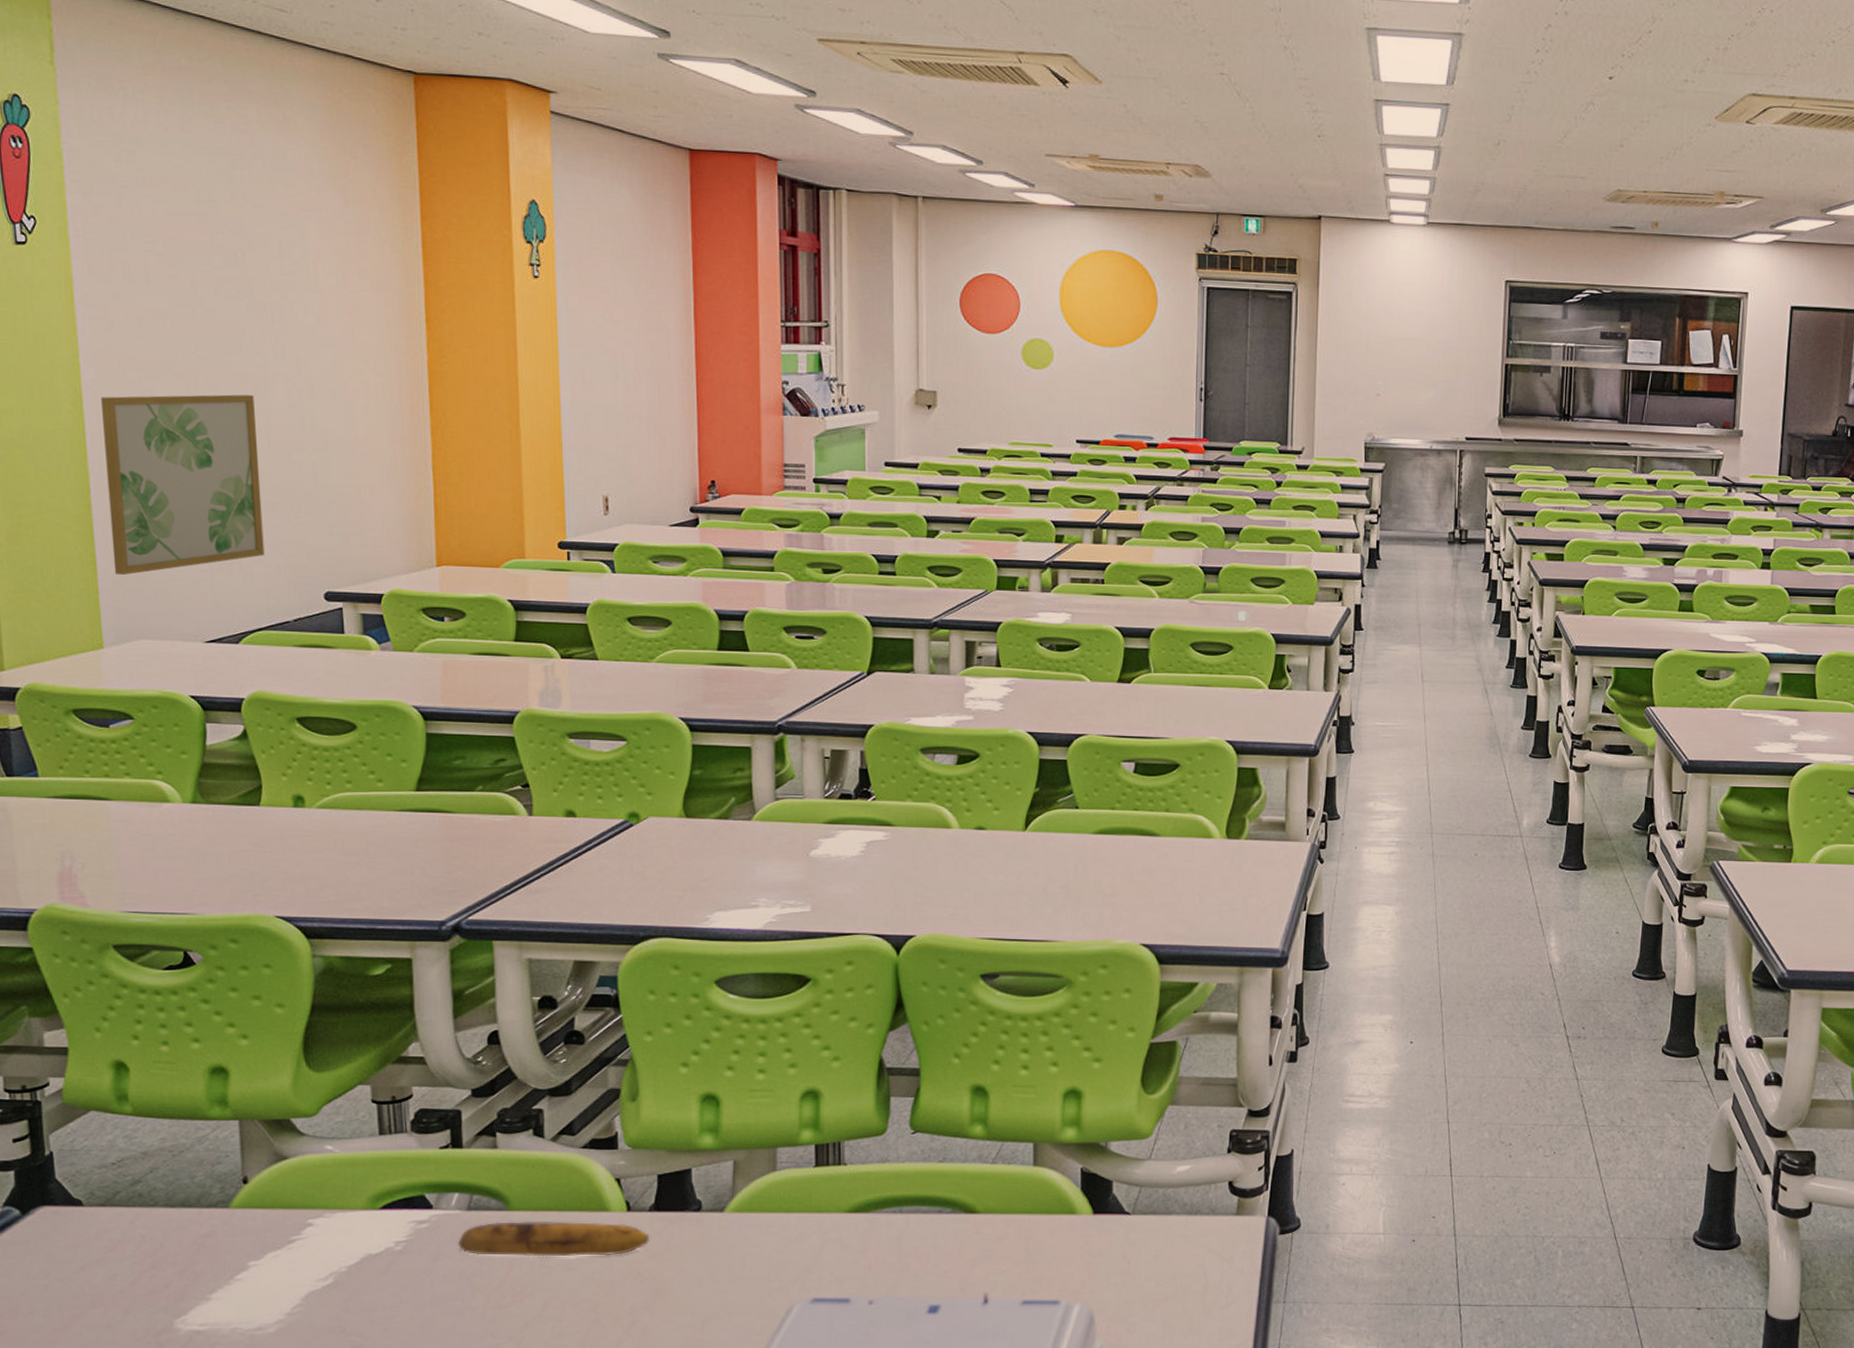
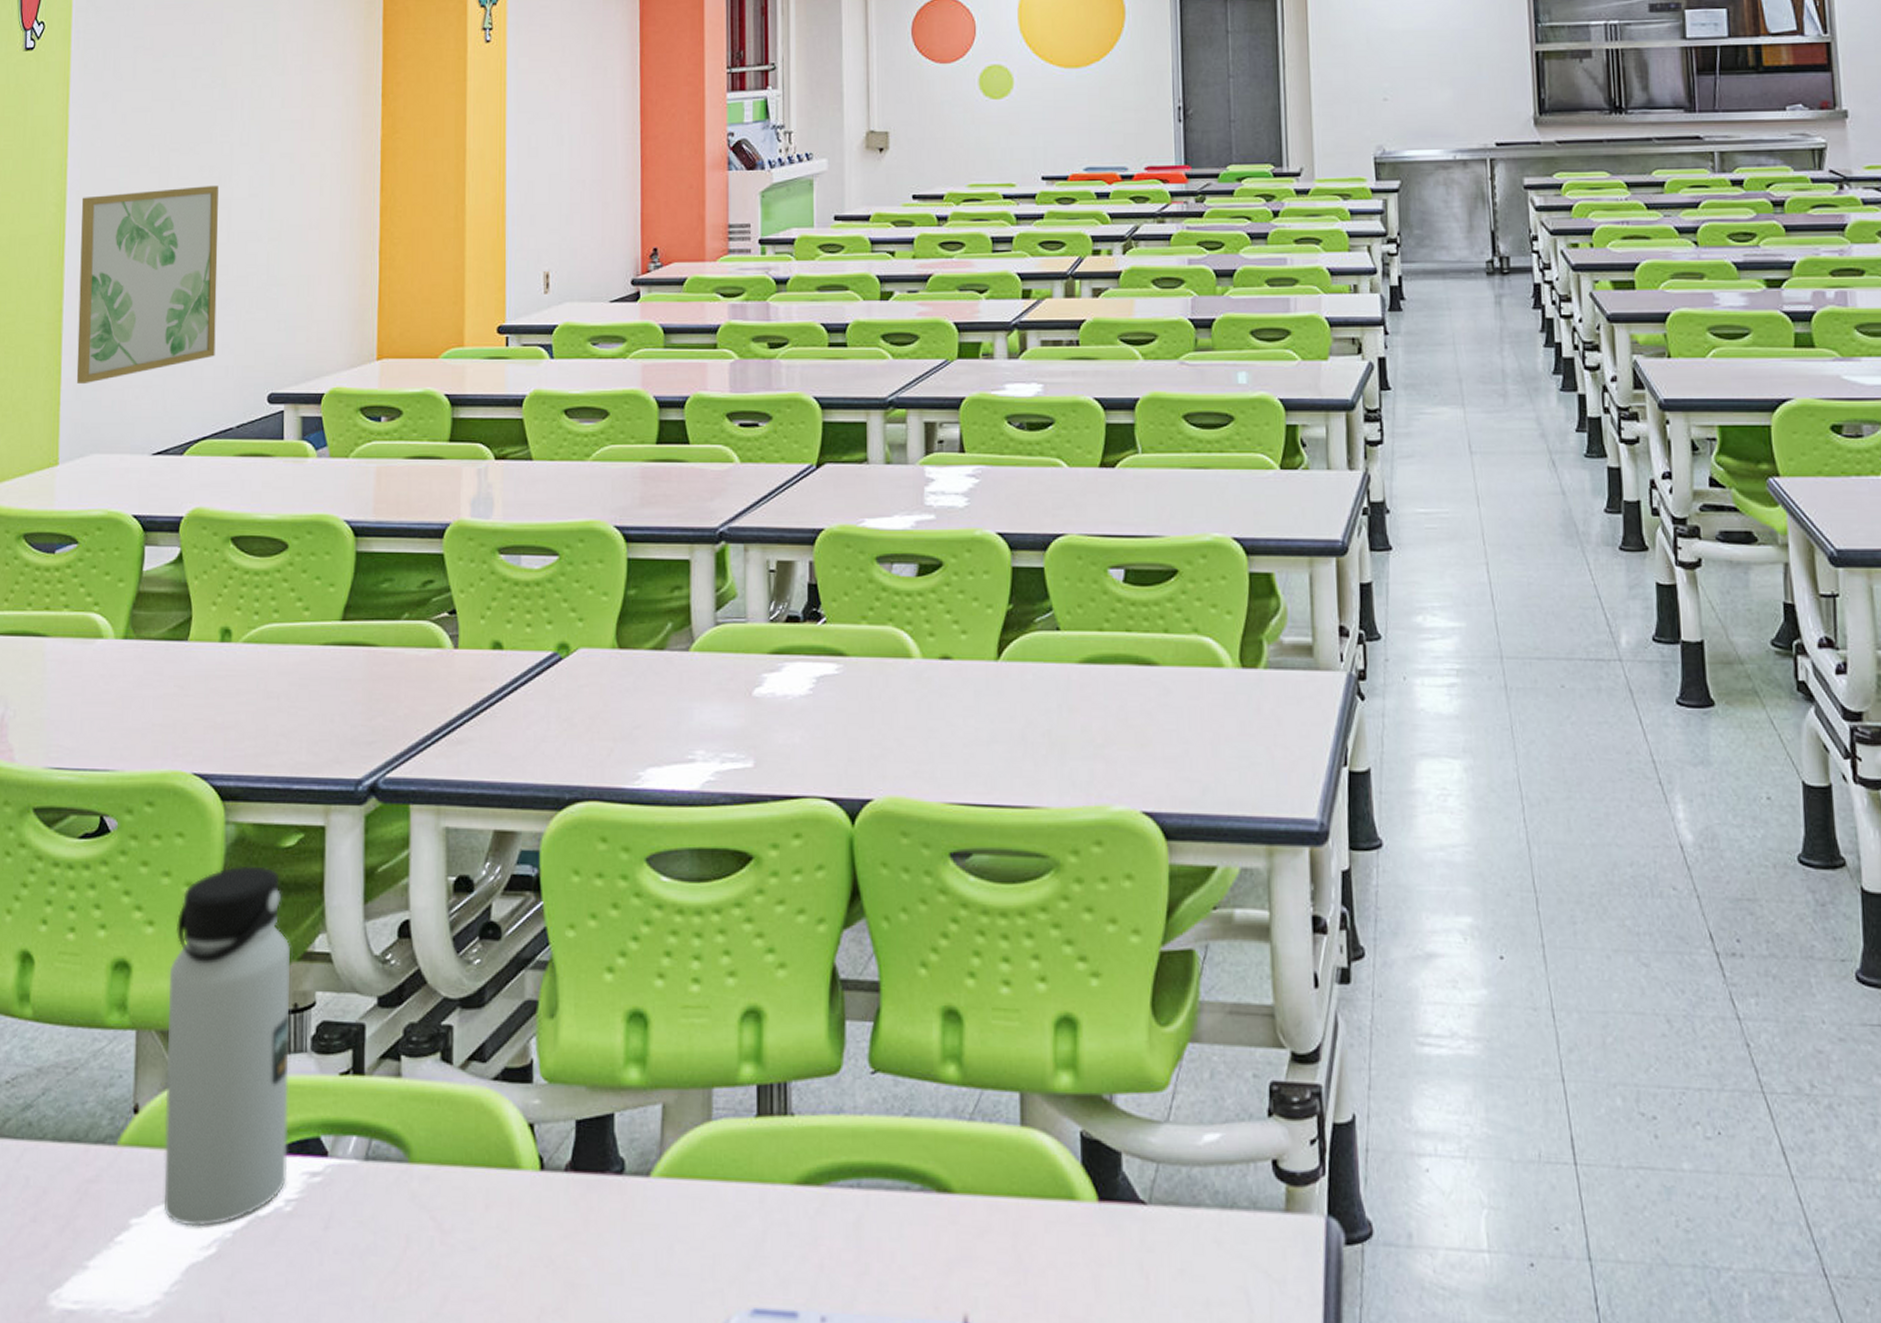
water bottle: none [267,990,395,1265] -> present [163,865,291,1227]
banana: present [458,1222,650,1257] -> none [352,1178,565,1233]

